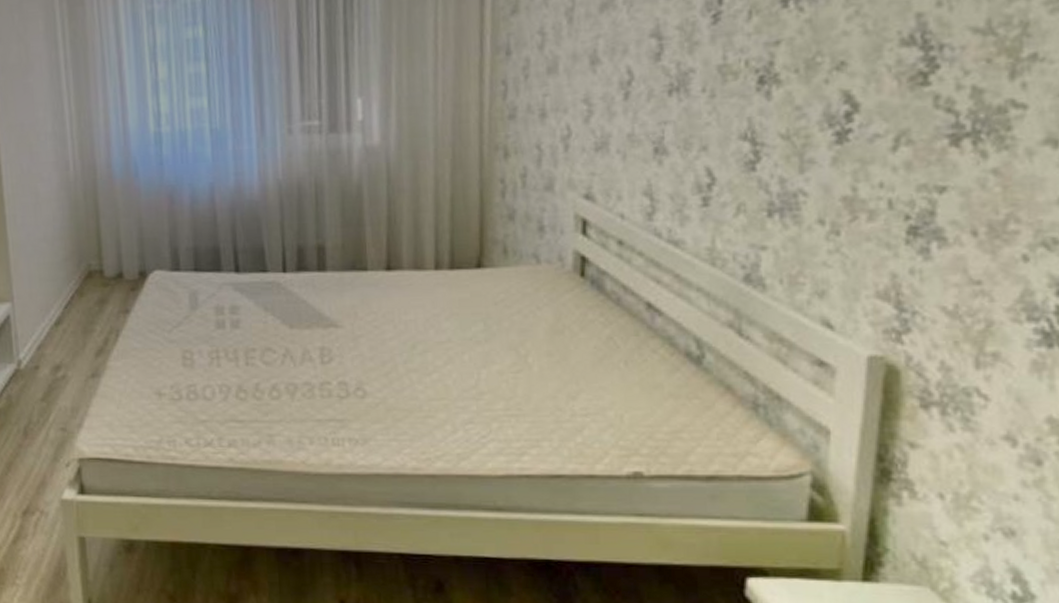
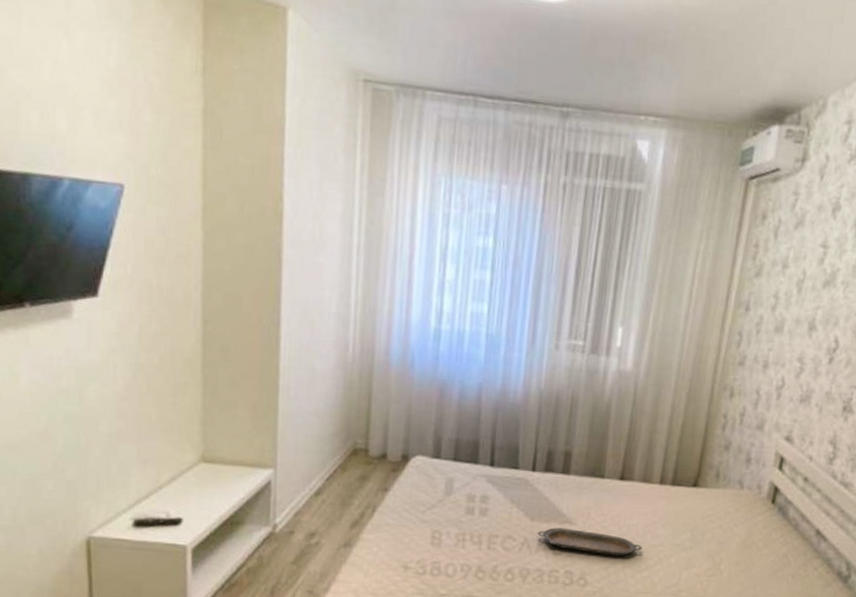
serving tray: none [299,333,427,359] -> present [537,527,643,556]

